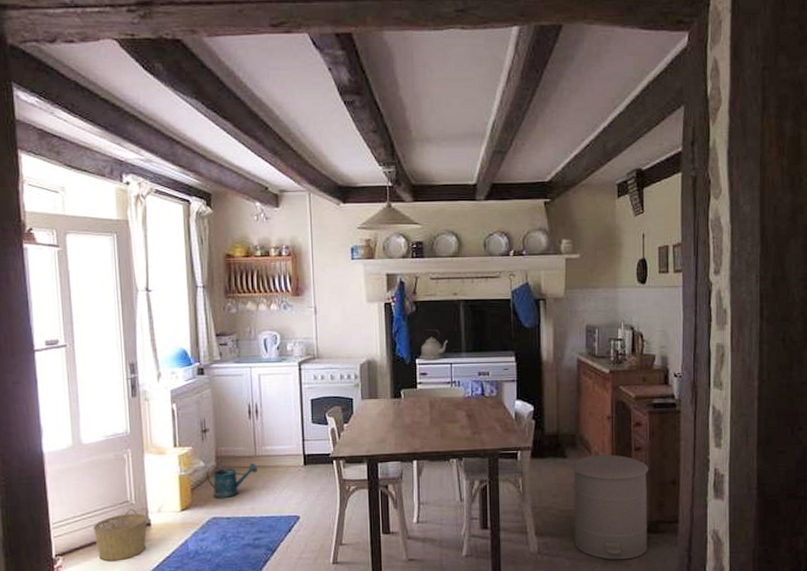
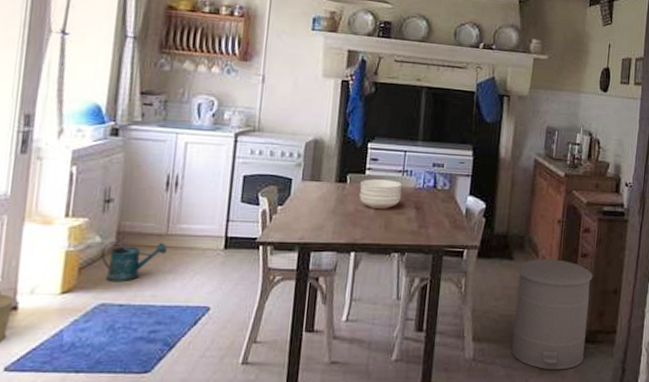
bowl: none [413,392,453,420] -> present [359,179,403,210]
kettle: present [420,329,449,360] -> none [372,113,406,146]

